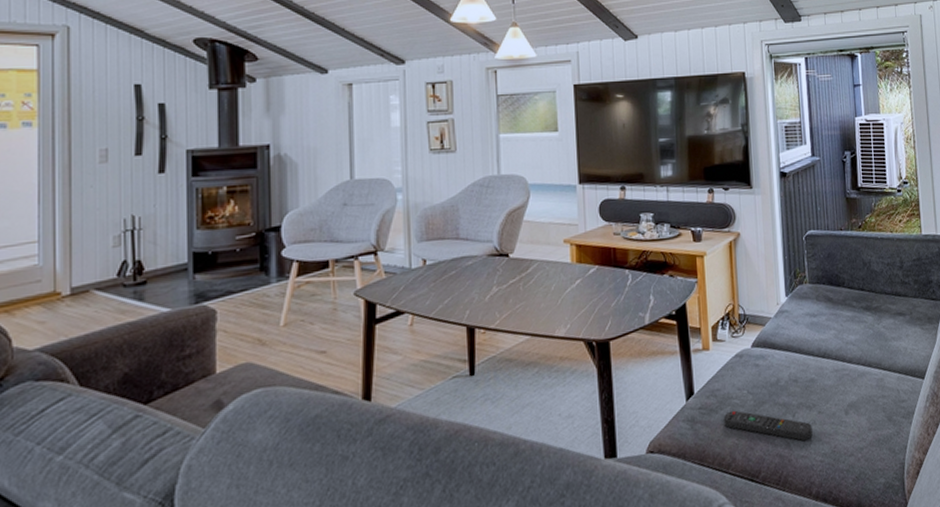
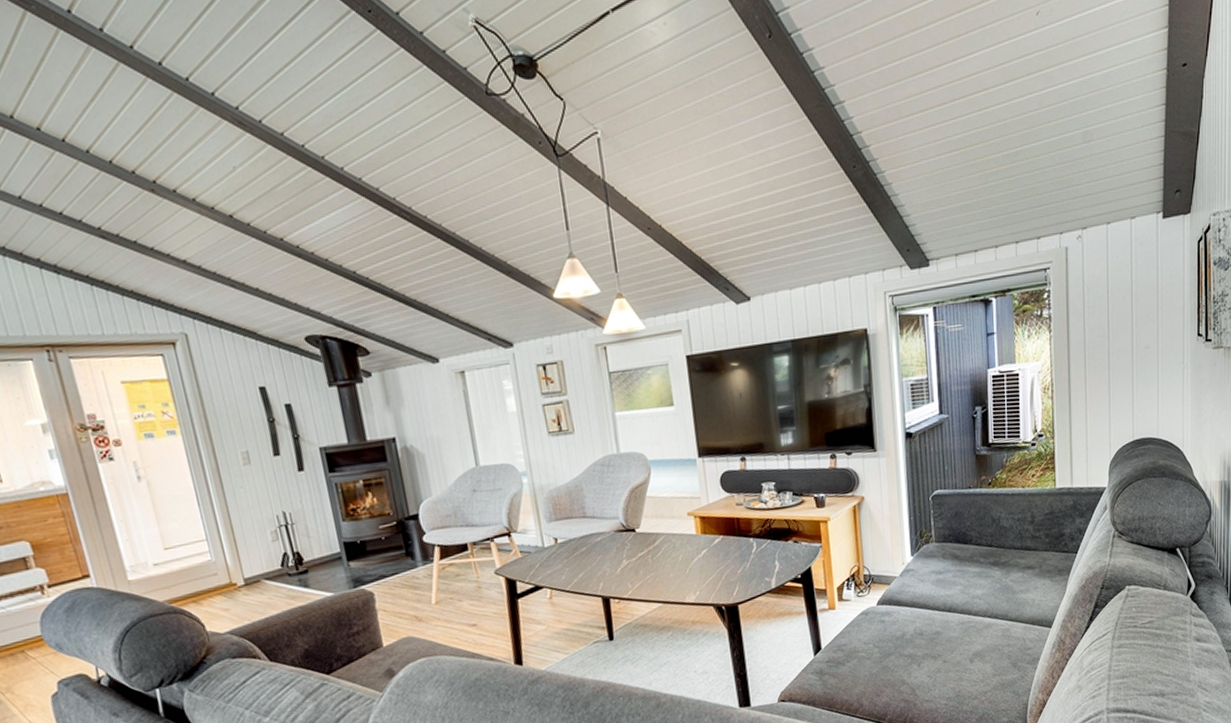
remote control: present [723,410,813,441] -> none [850,662,937,688]

